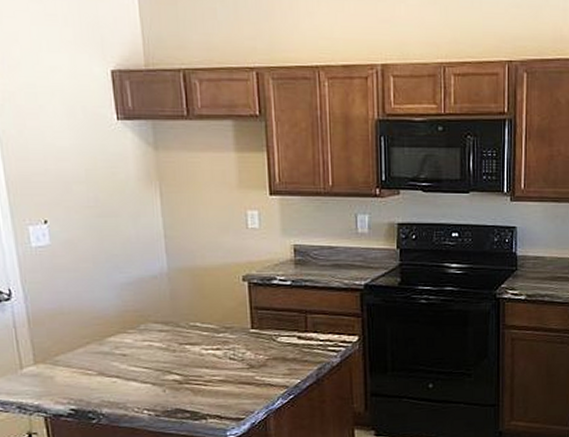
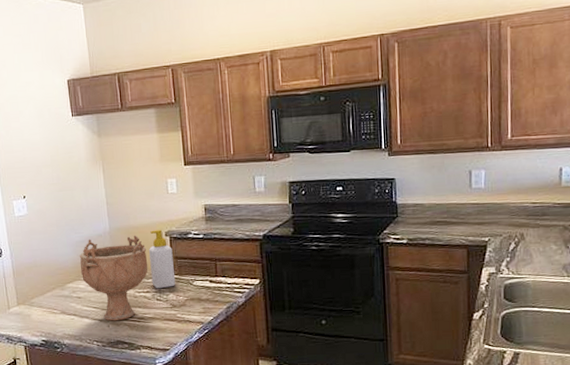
decorative bowl: none [125,278,219,385] -> present [79,235,148,321]
soap bottle: none [221,273,255,346] -> present [149,230,176,289]

